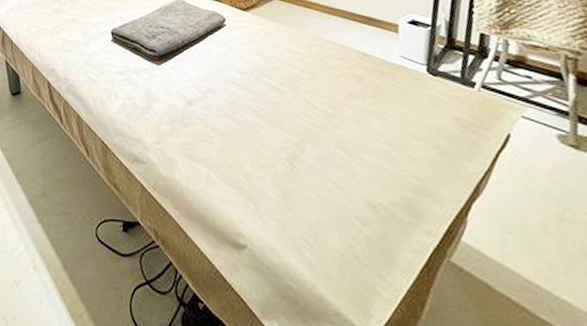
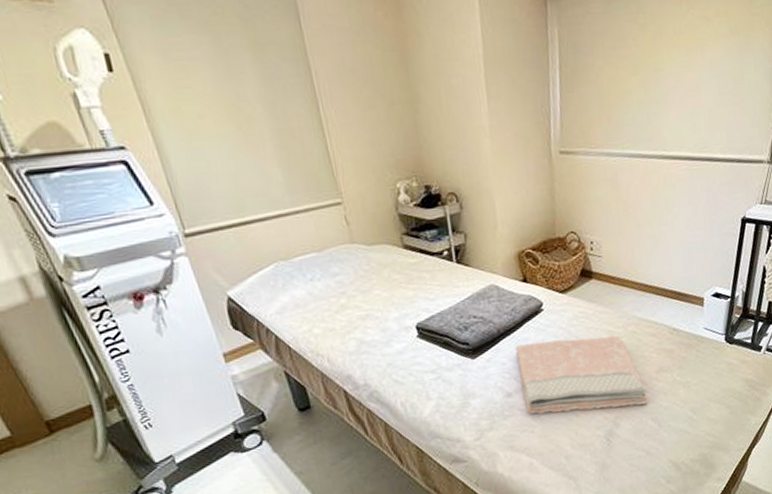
towel: none [198,55,336,132] -> present [515,336,648,414]

